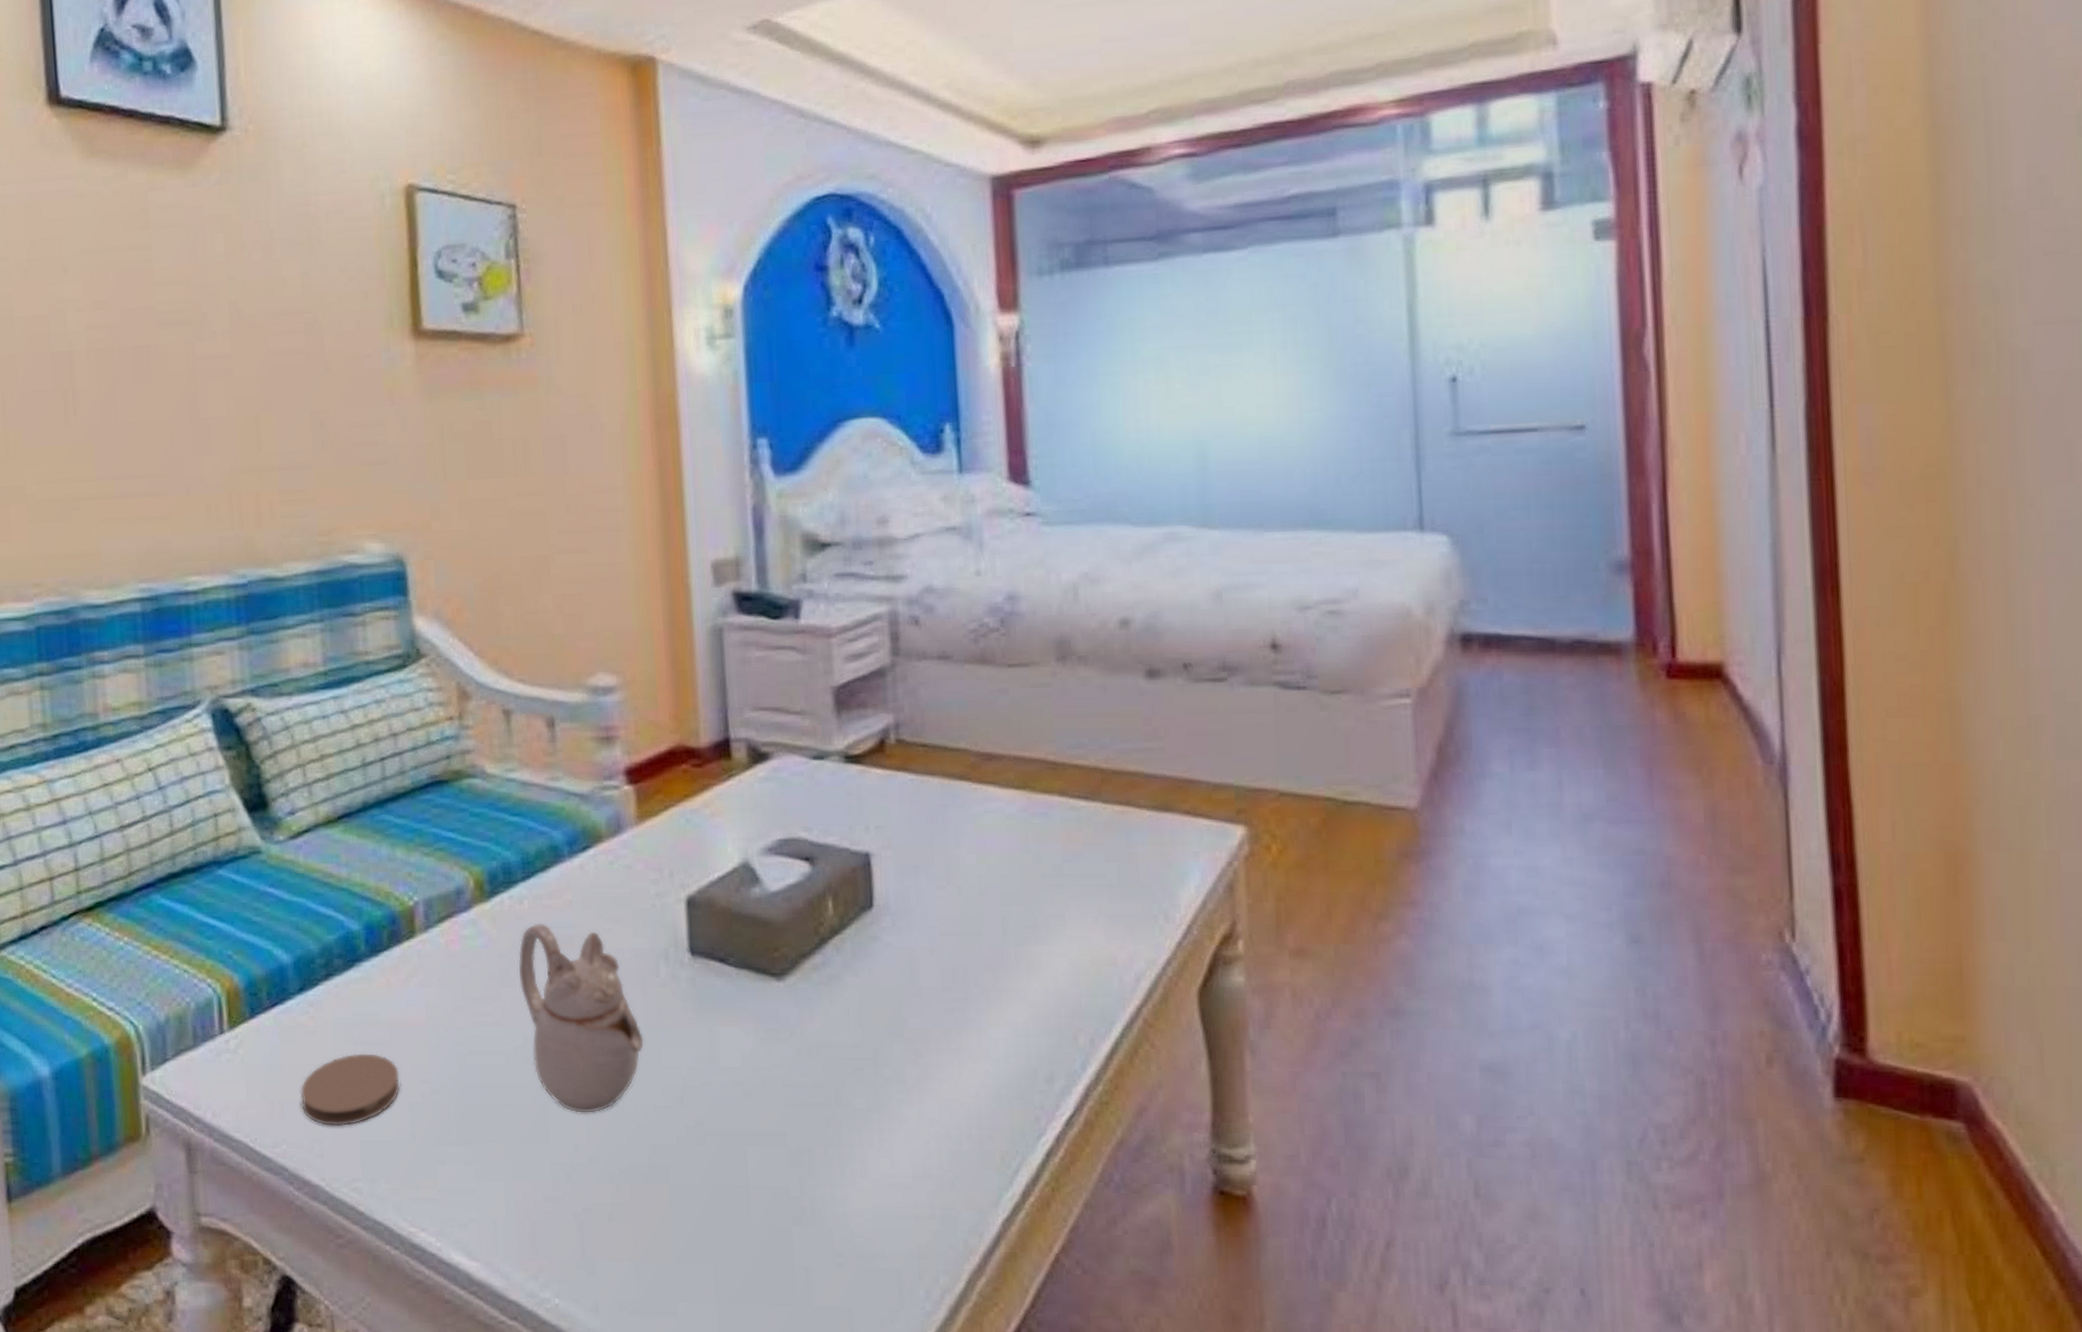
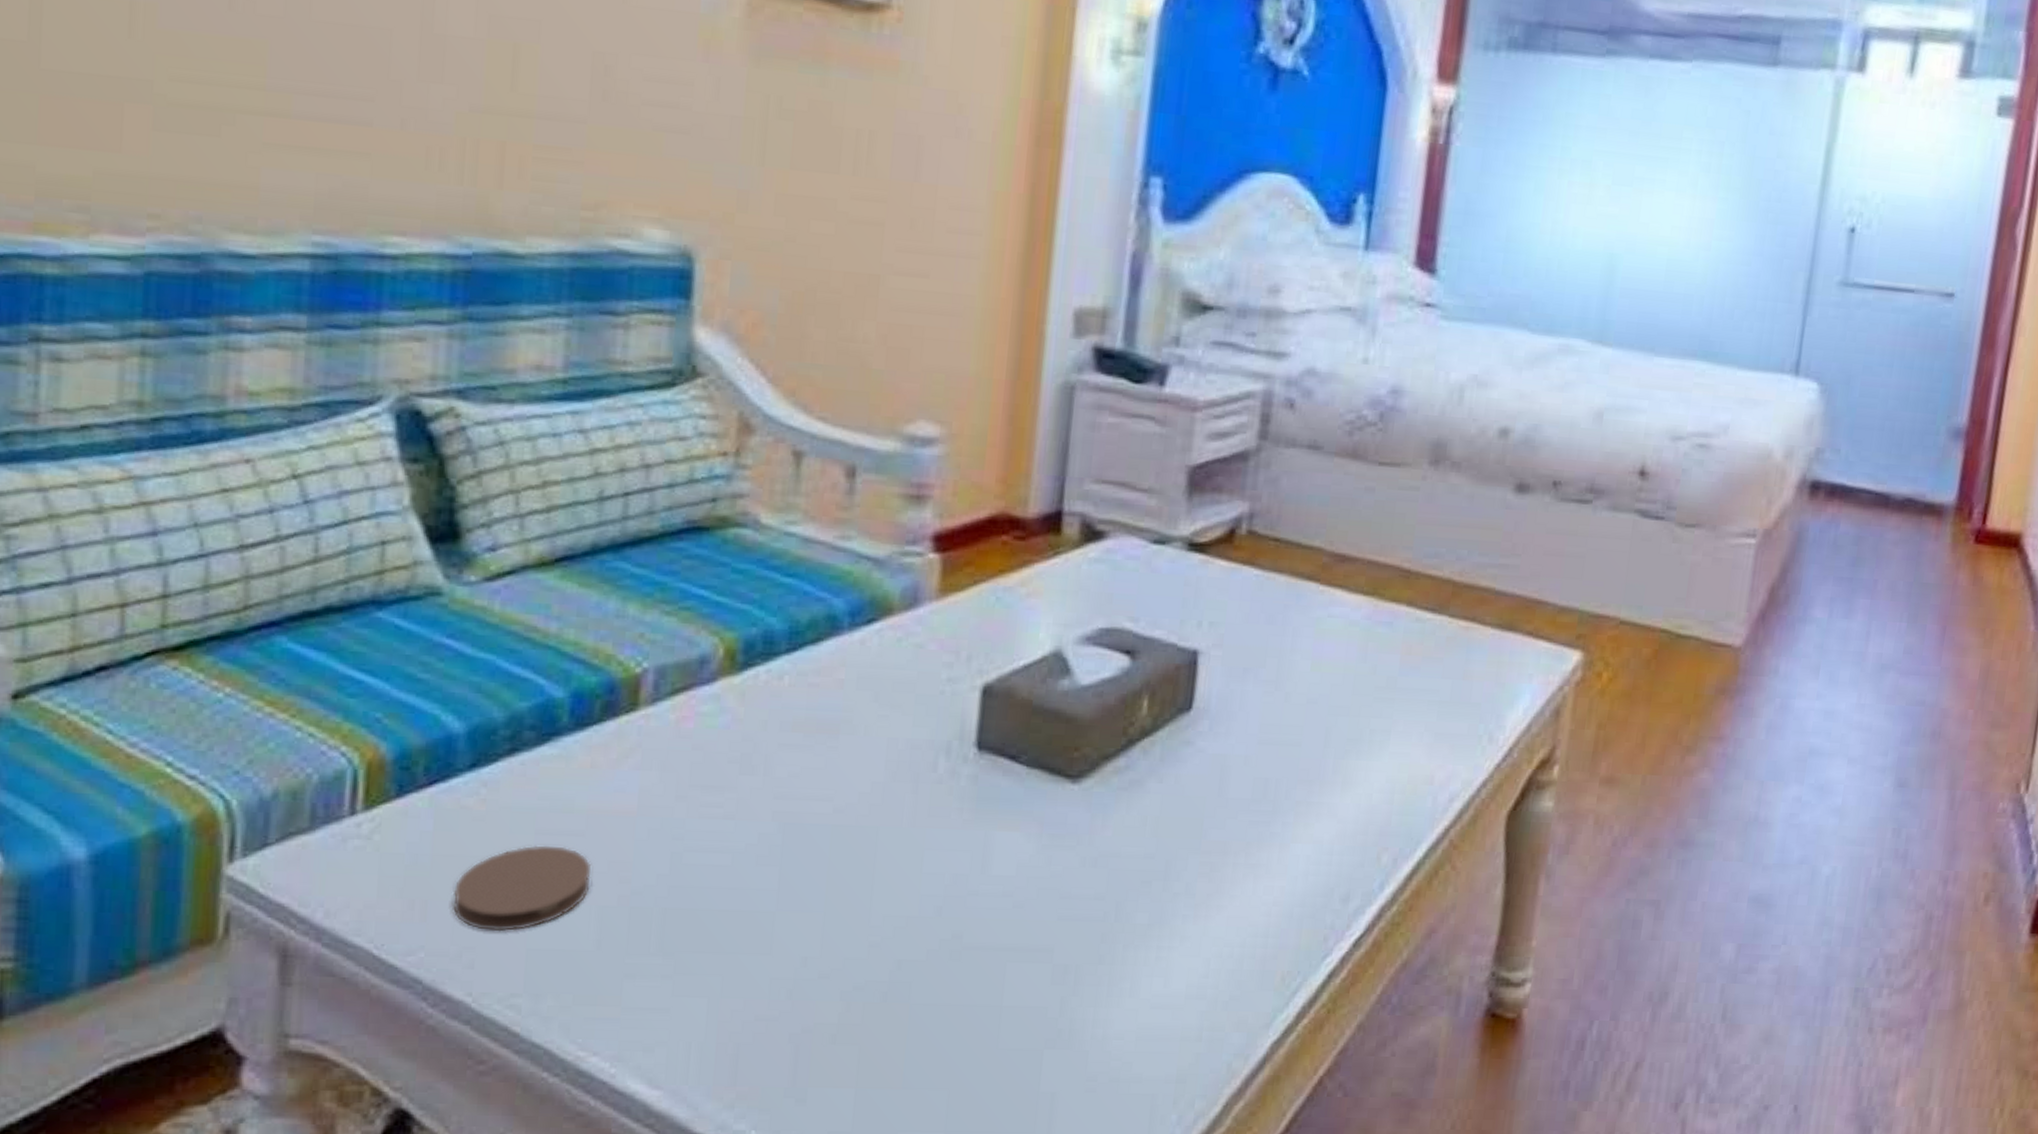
teapot: present [518,923,644,1113] -> none [763,703,907,923]

